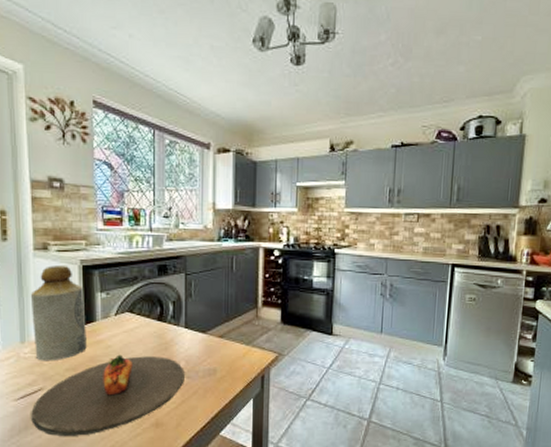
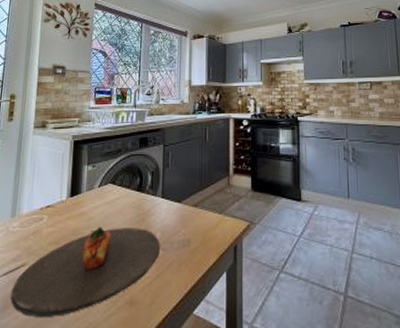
bottle: present [30,264,87,361] -> none [23,140,73,235]

